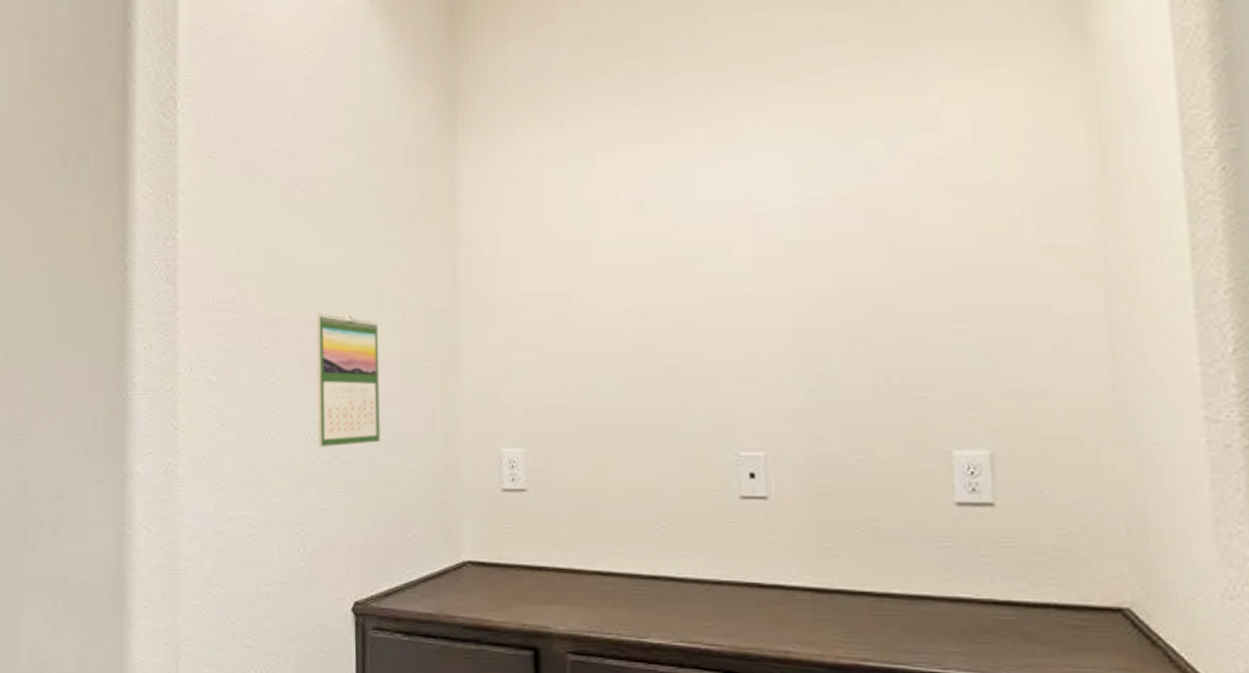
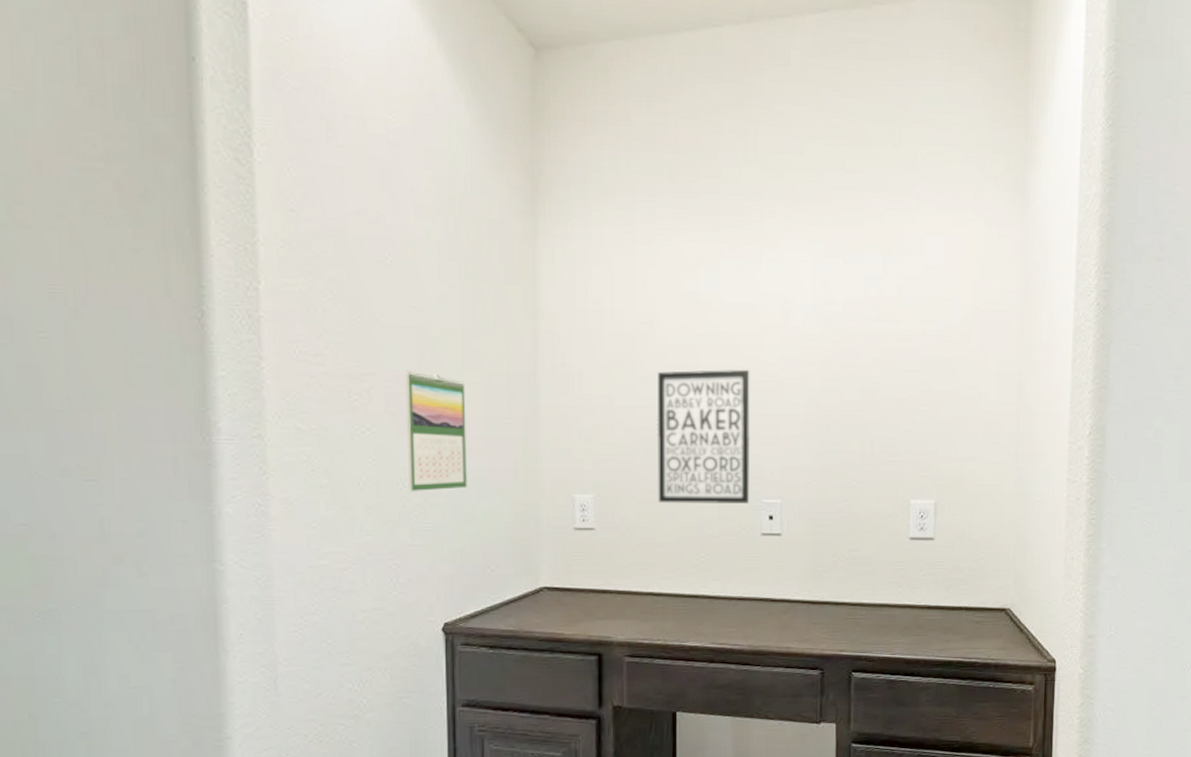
wall art: none [598,289,721,459] -> present [657,369,751,505]

